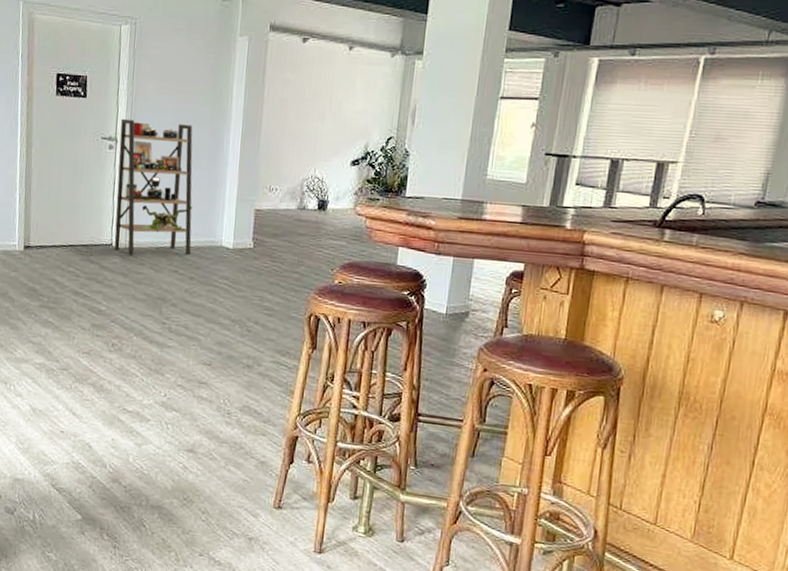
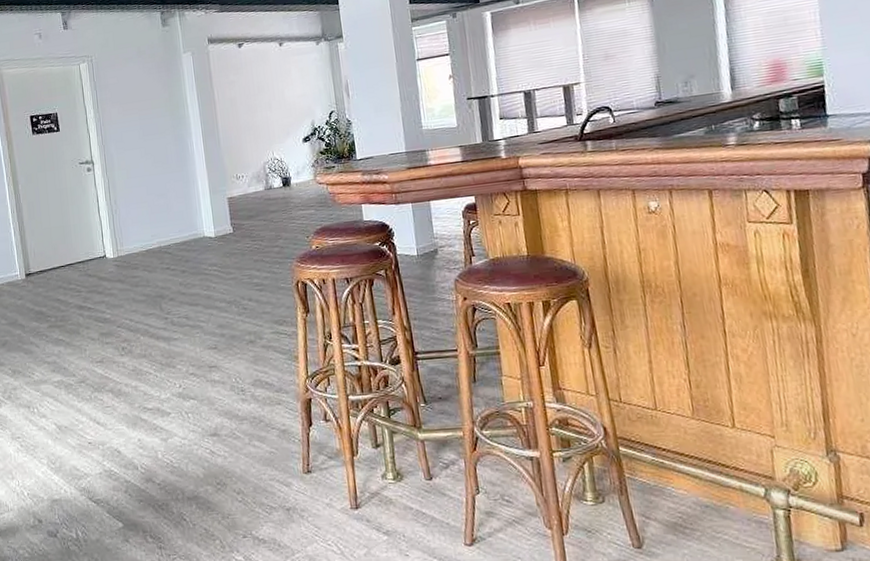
shelving unit: present [114,118,193,256] -> none [94,136,178,263]

